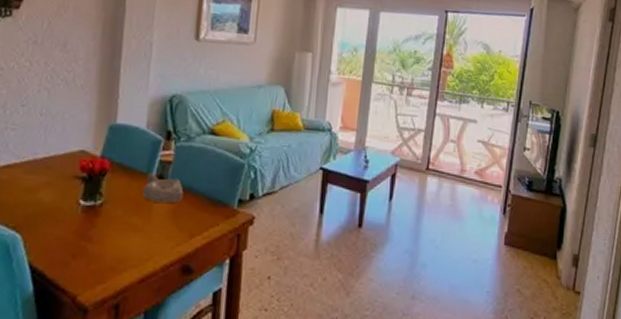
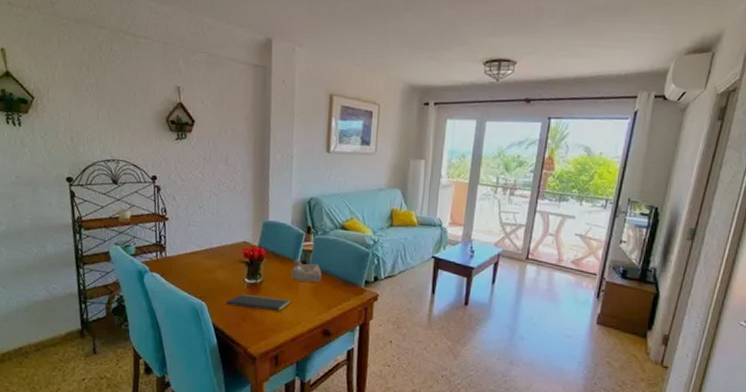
notepad: none [50,220,141,251] -> present [226,293,291,317]

